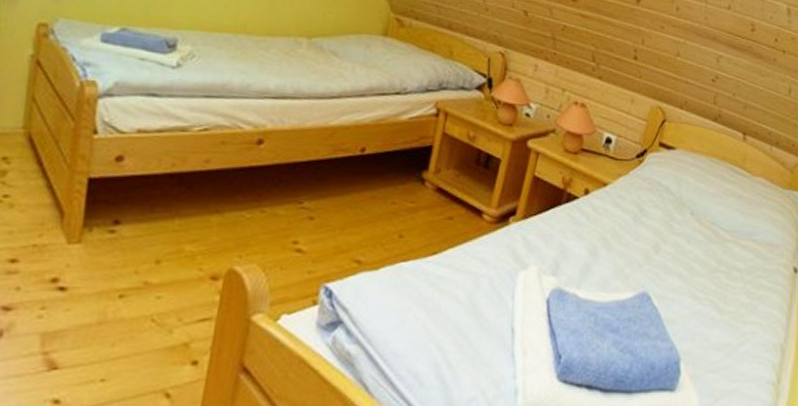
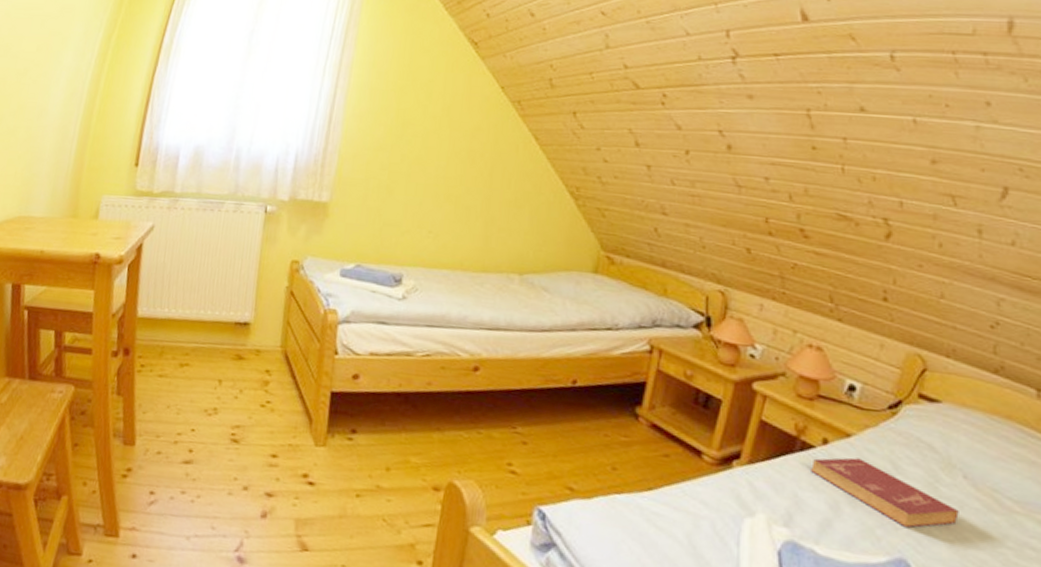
book: none [575,205,687,264] -> present [811,457,959,528]

